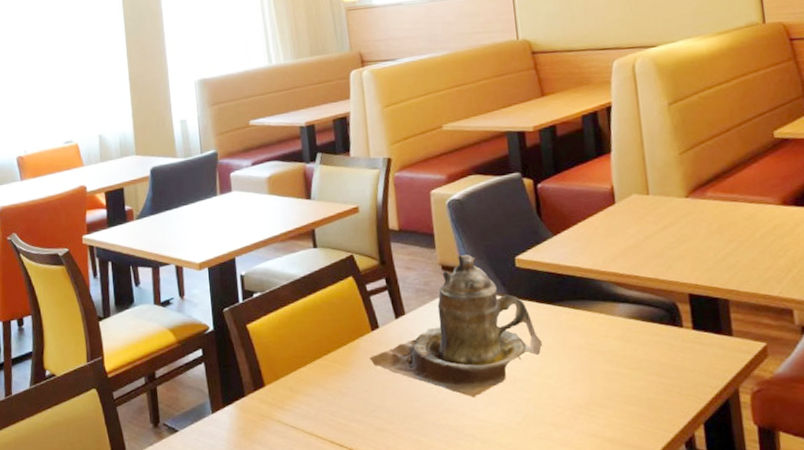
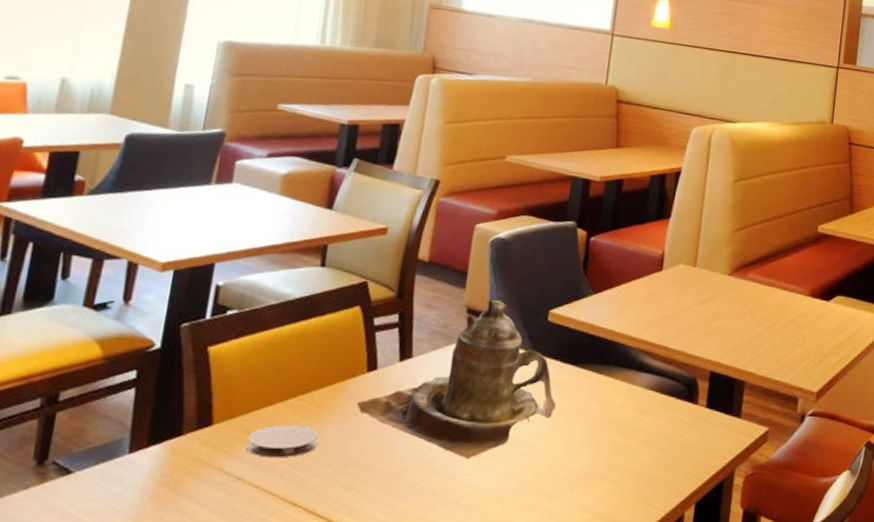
coaster: none [292,380,347,409] -> present [246,424,319,458]

